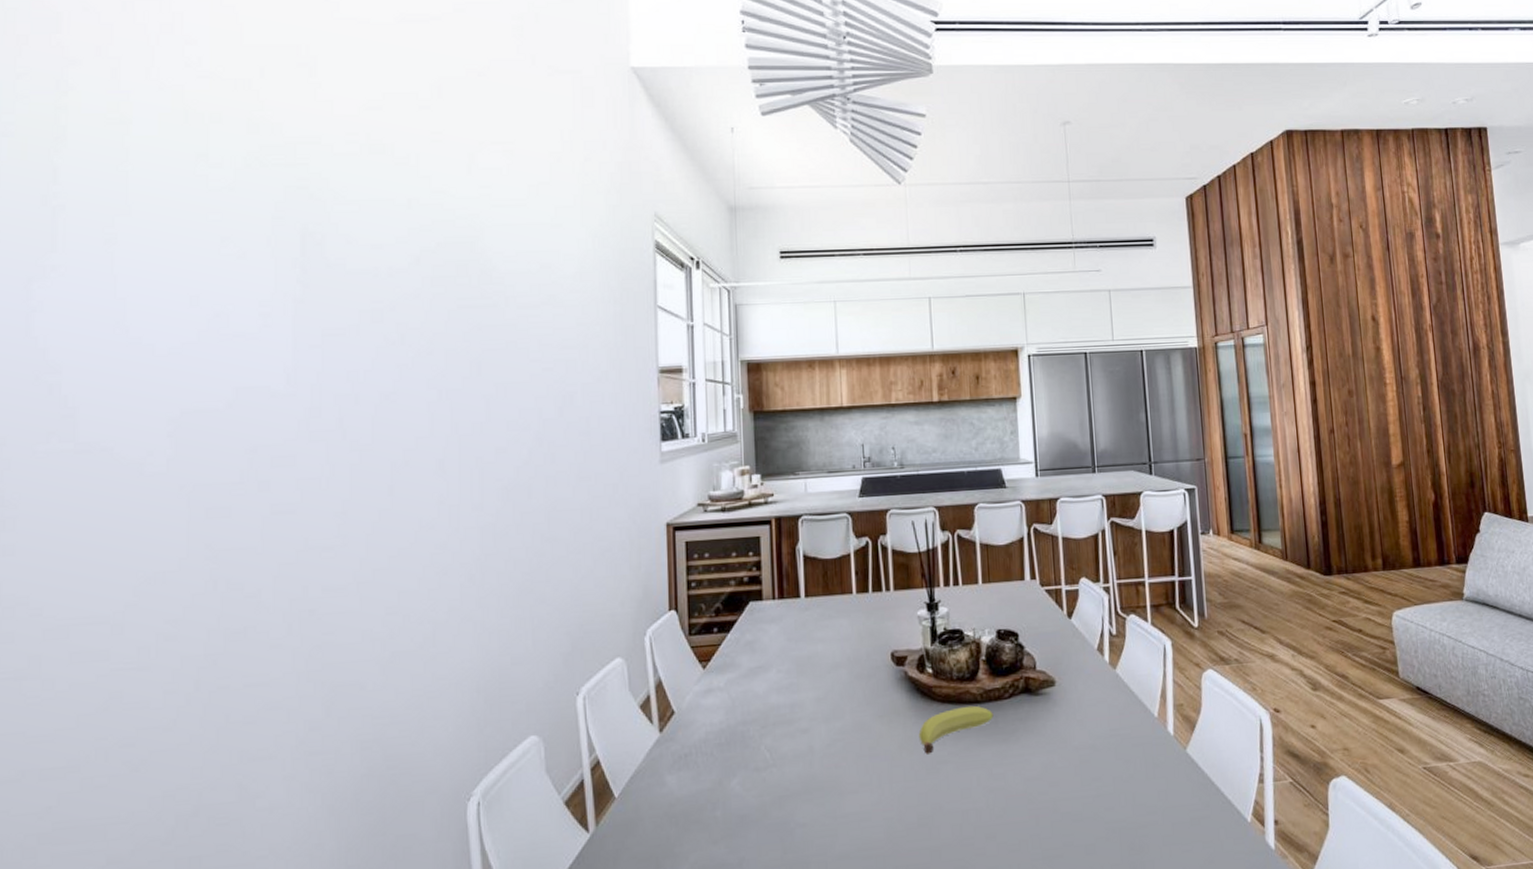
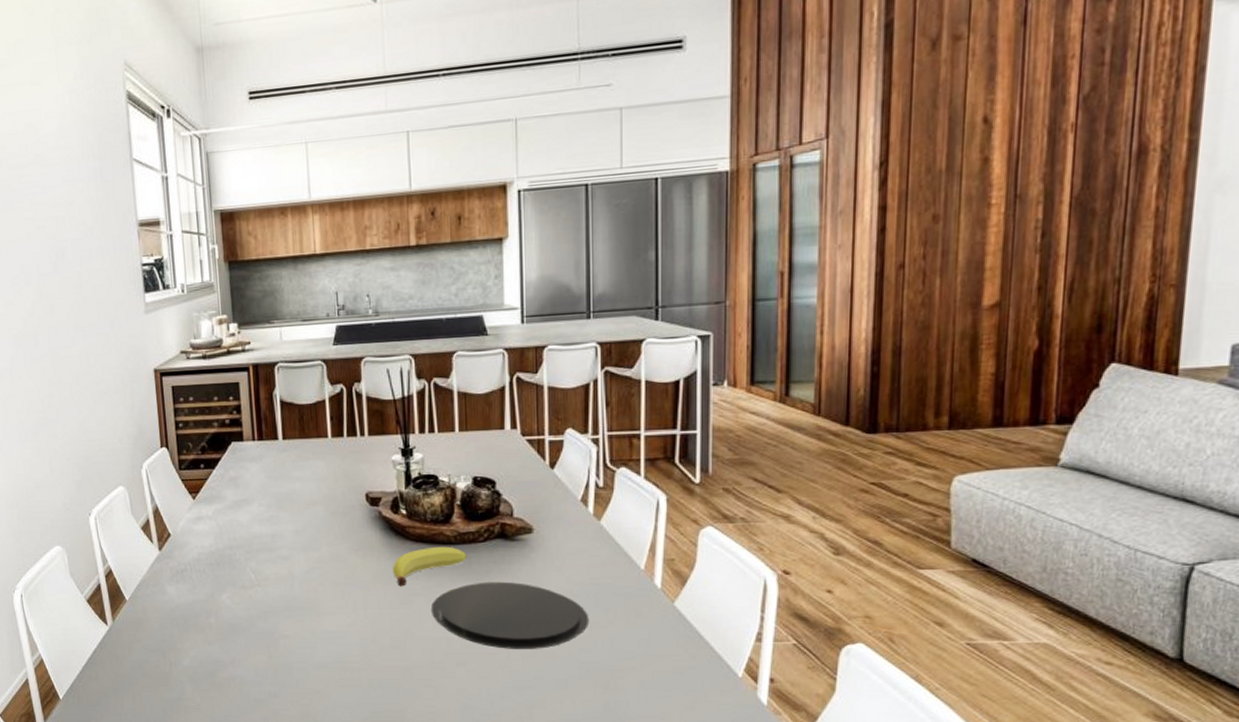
plate: none [958,740,1113,816] -> present [430,581,590,649]

